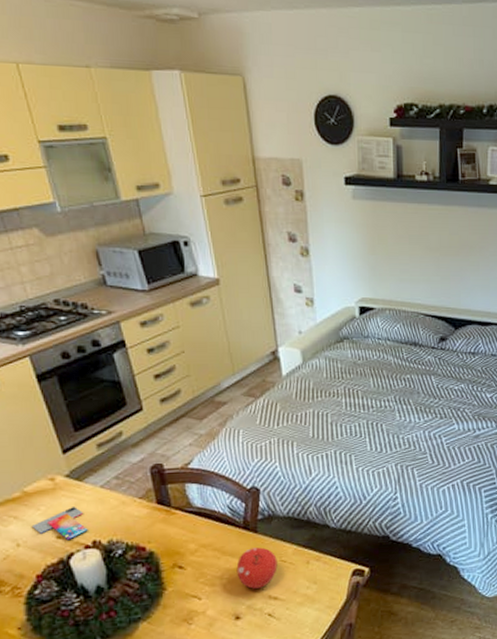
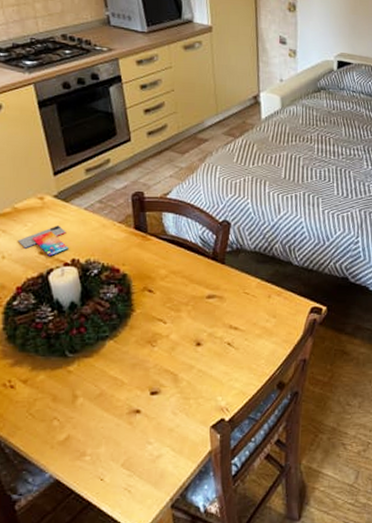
fruit: present [236,547,278,589] -> none [202,278,241,317]

